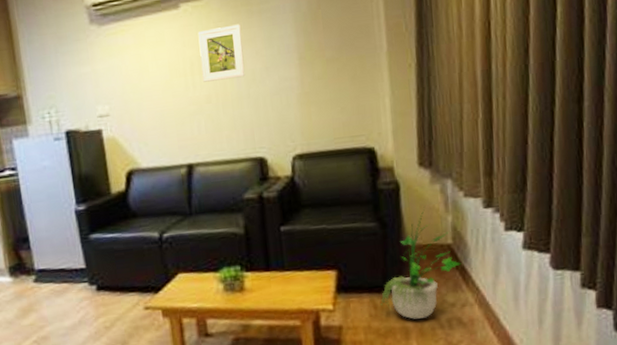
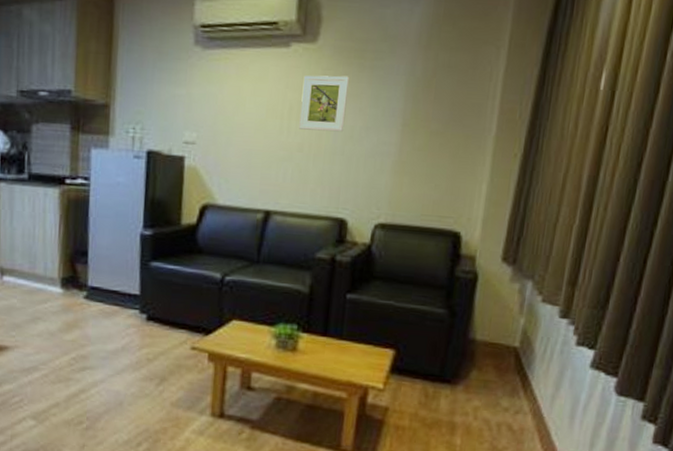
potted plant: present [381,207,462,319] -> none [433,304,524,417]

